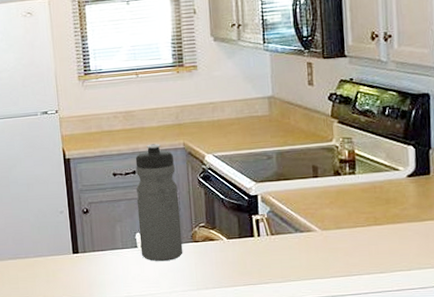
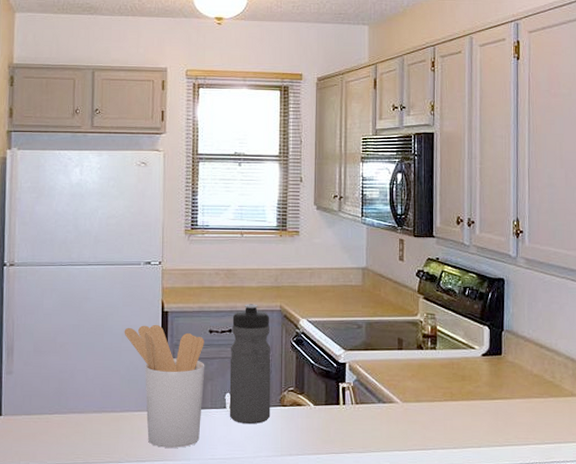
utensil holder: none [29,172,114,288] -> present [124,324,205,448]

